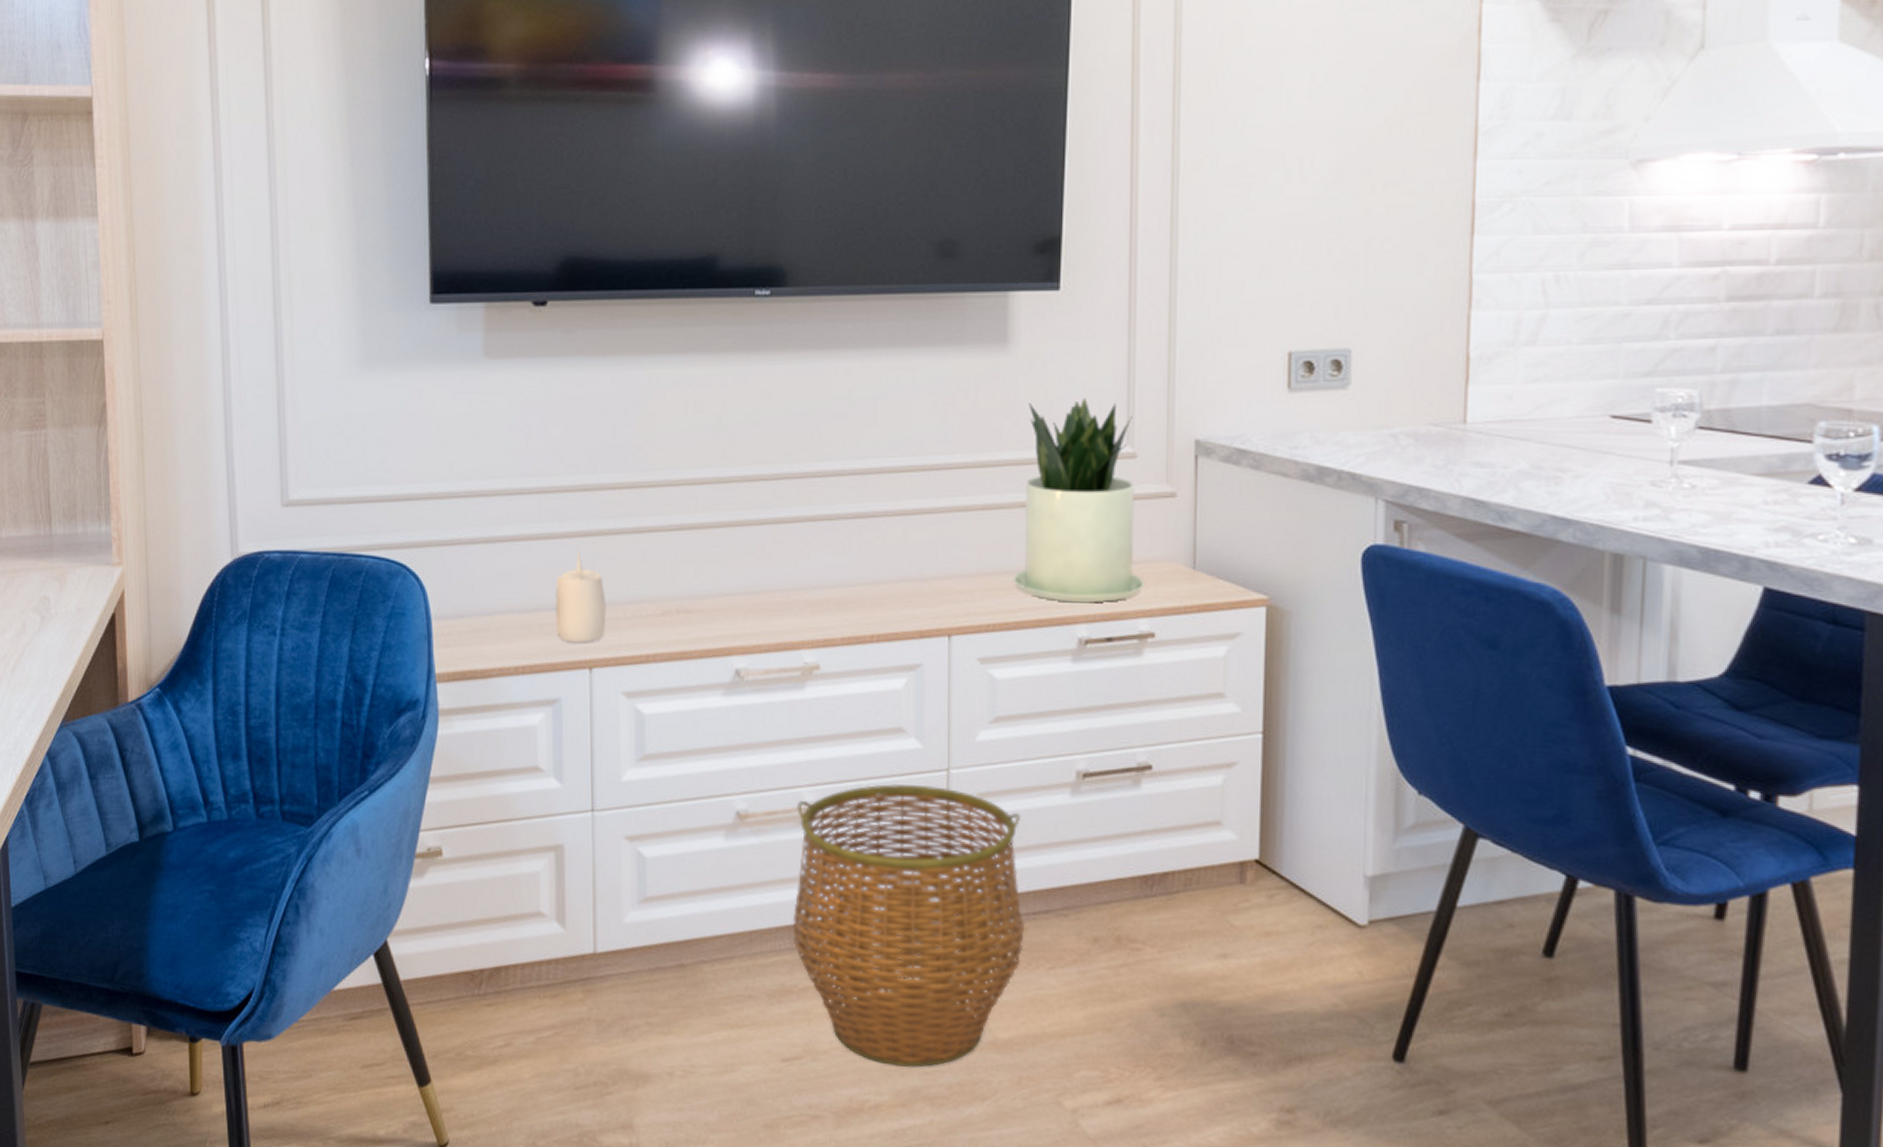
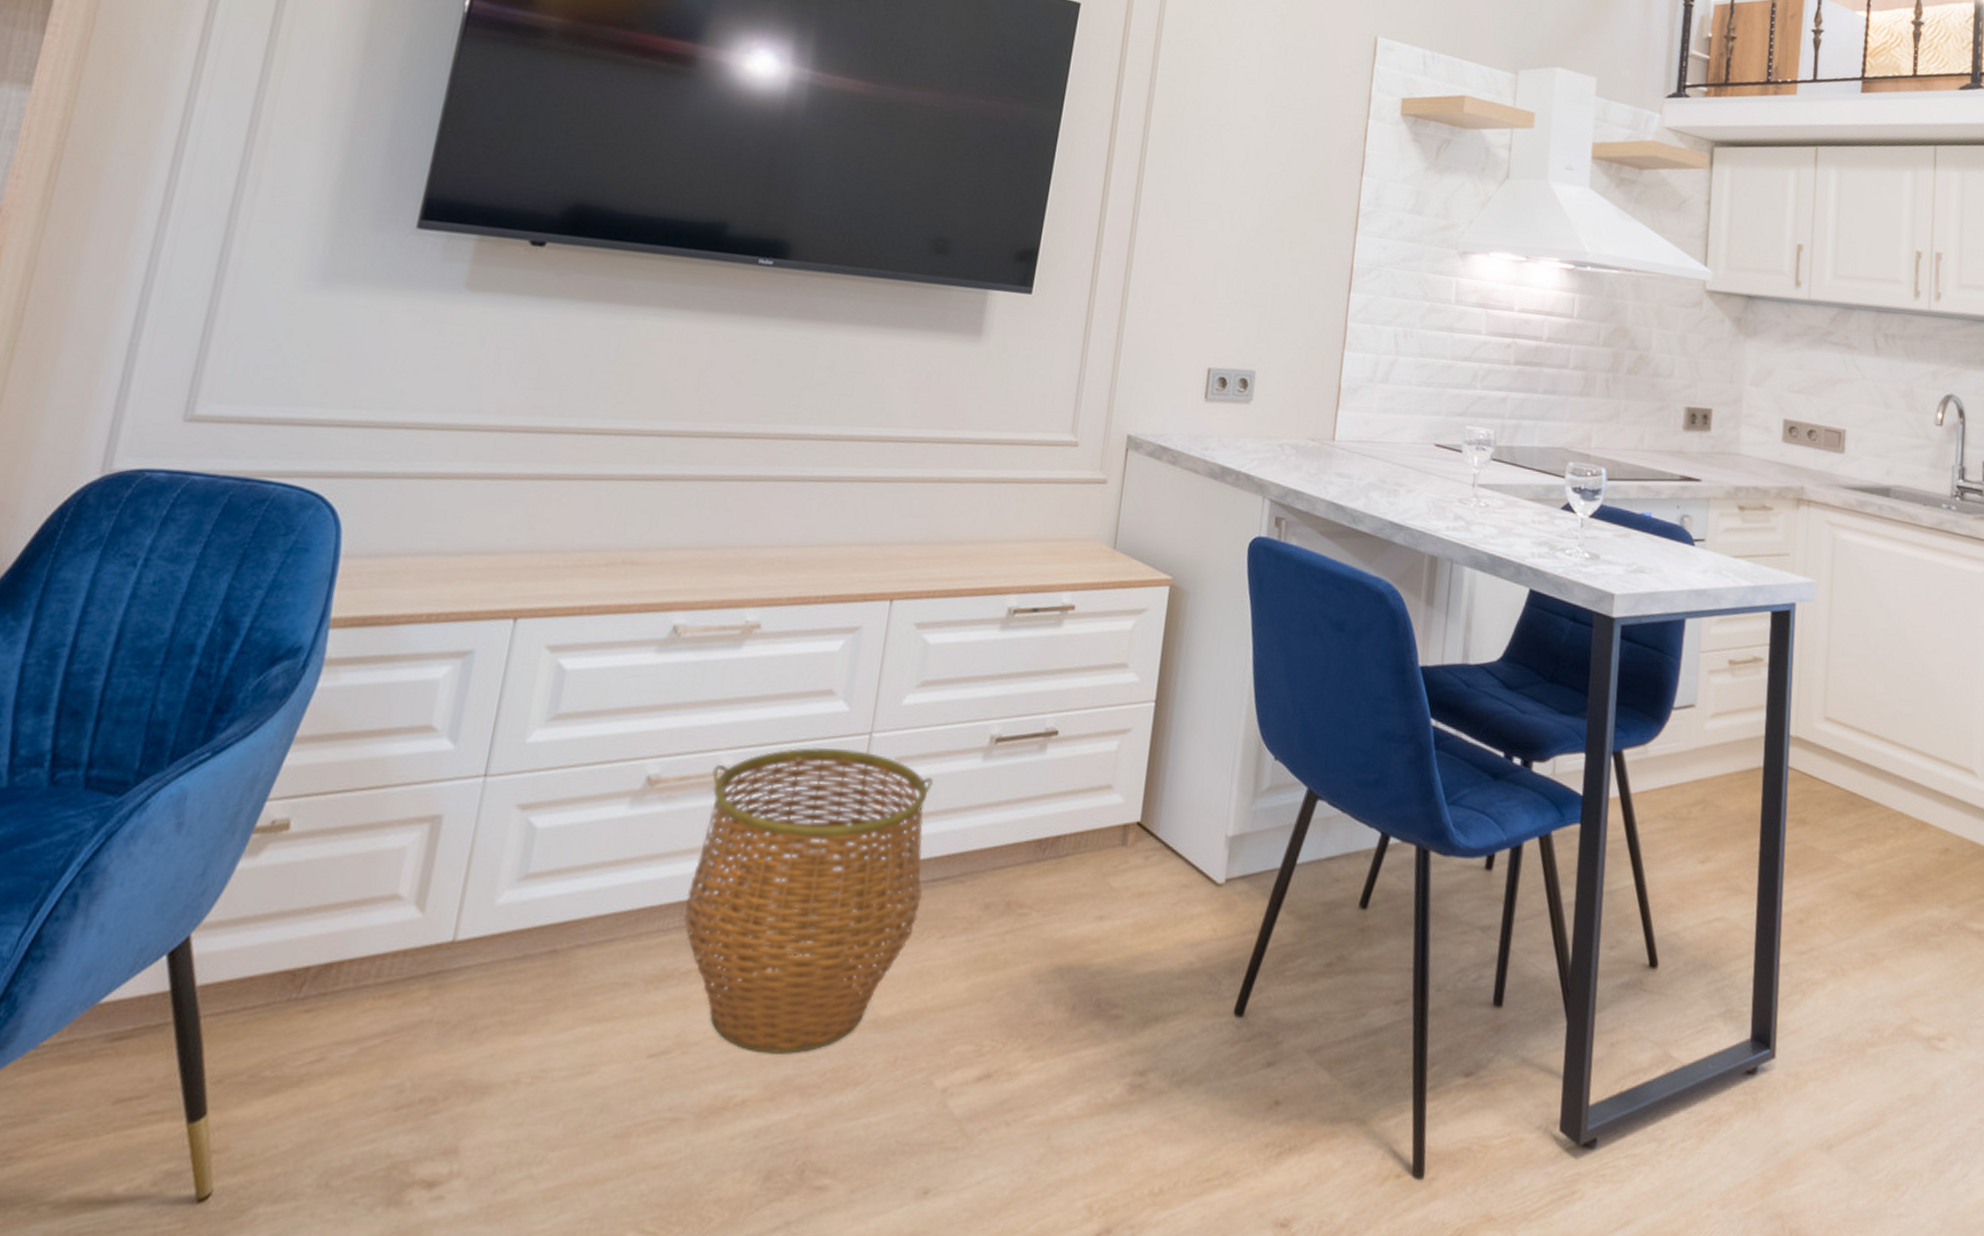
candle: present [554,551,607,643] -> none [485,494,549,592]
planter: present [1012,398,1146,603] -> none [956,389,1079,576]

